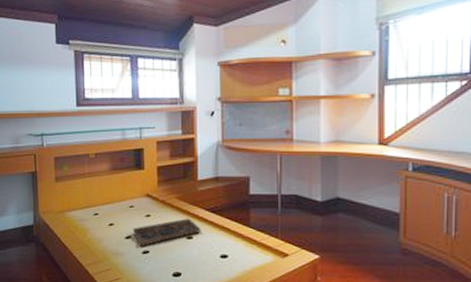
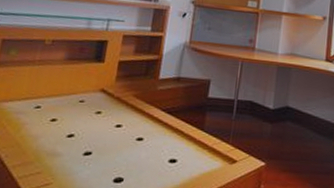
decorative tray: present [132,218,201,246] -> none [77,118,154,147]

